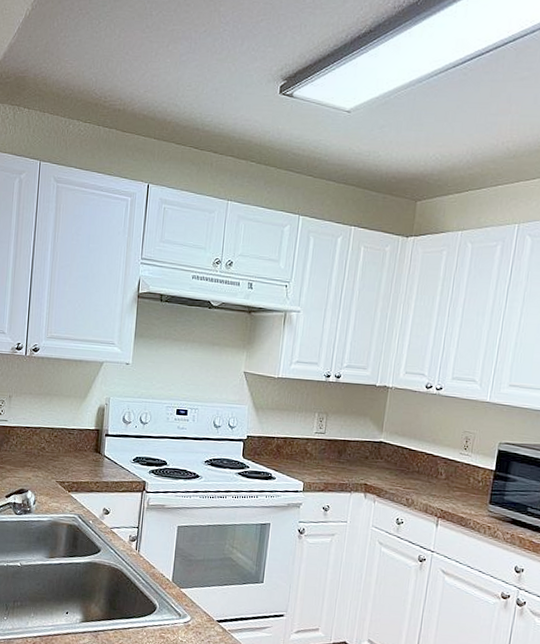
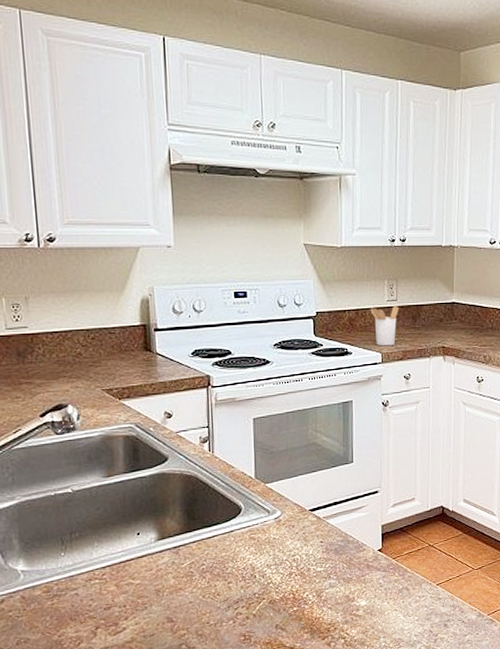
utensil holder: none [298,438,326,477] -> present [370,306,399,346]

